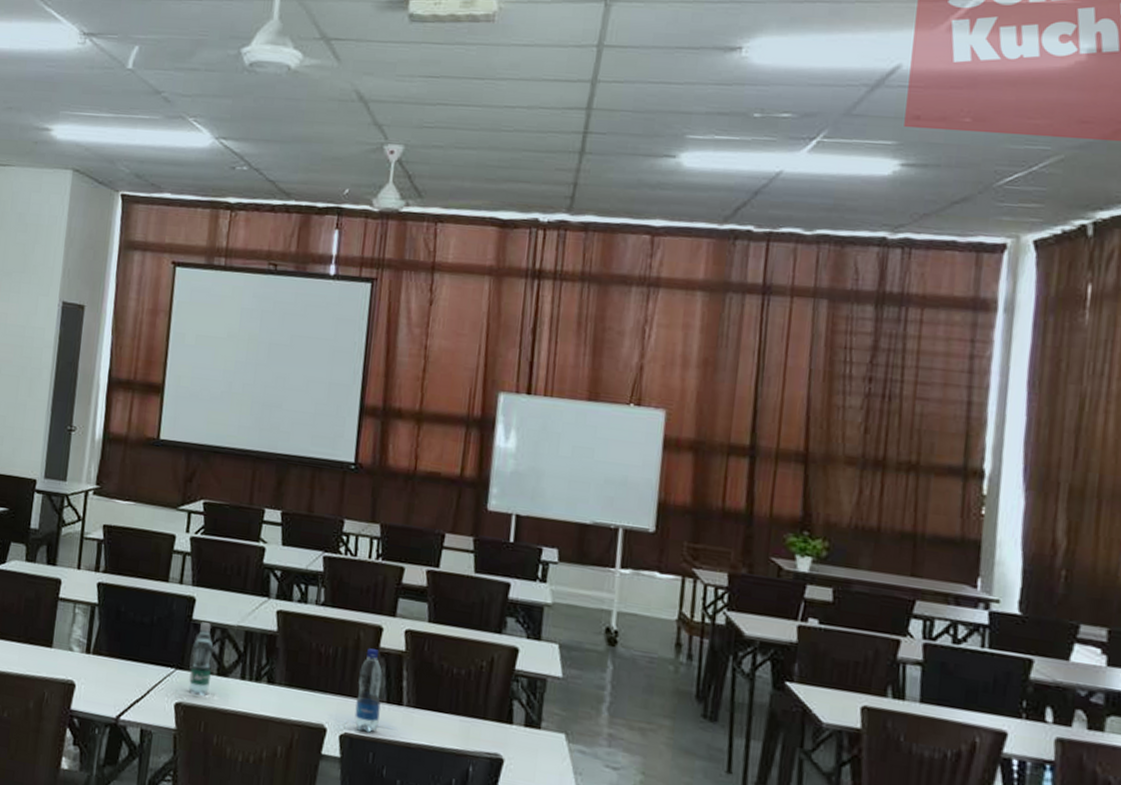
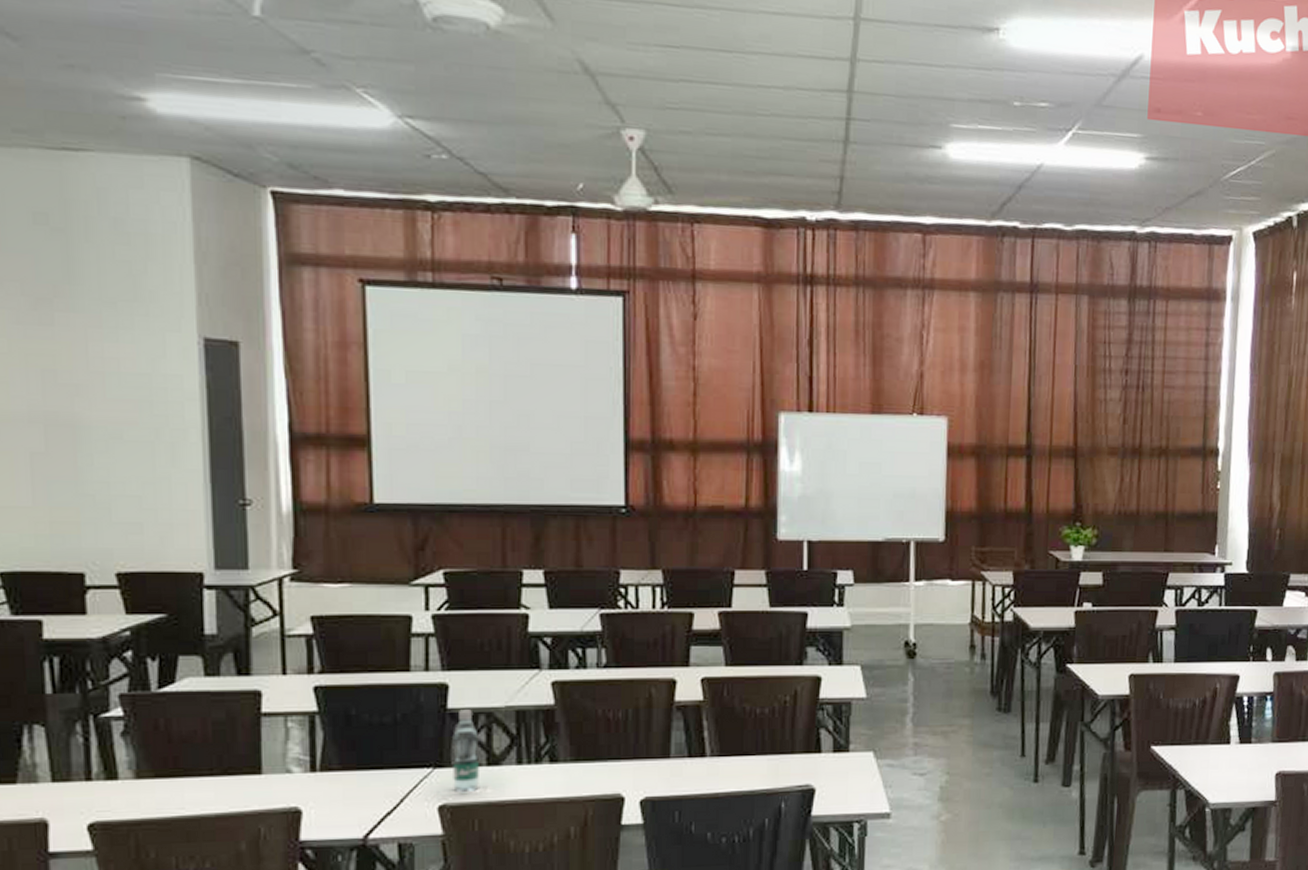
bottle: present [354,648,383,733] -> none [654,704,682,792]

